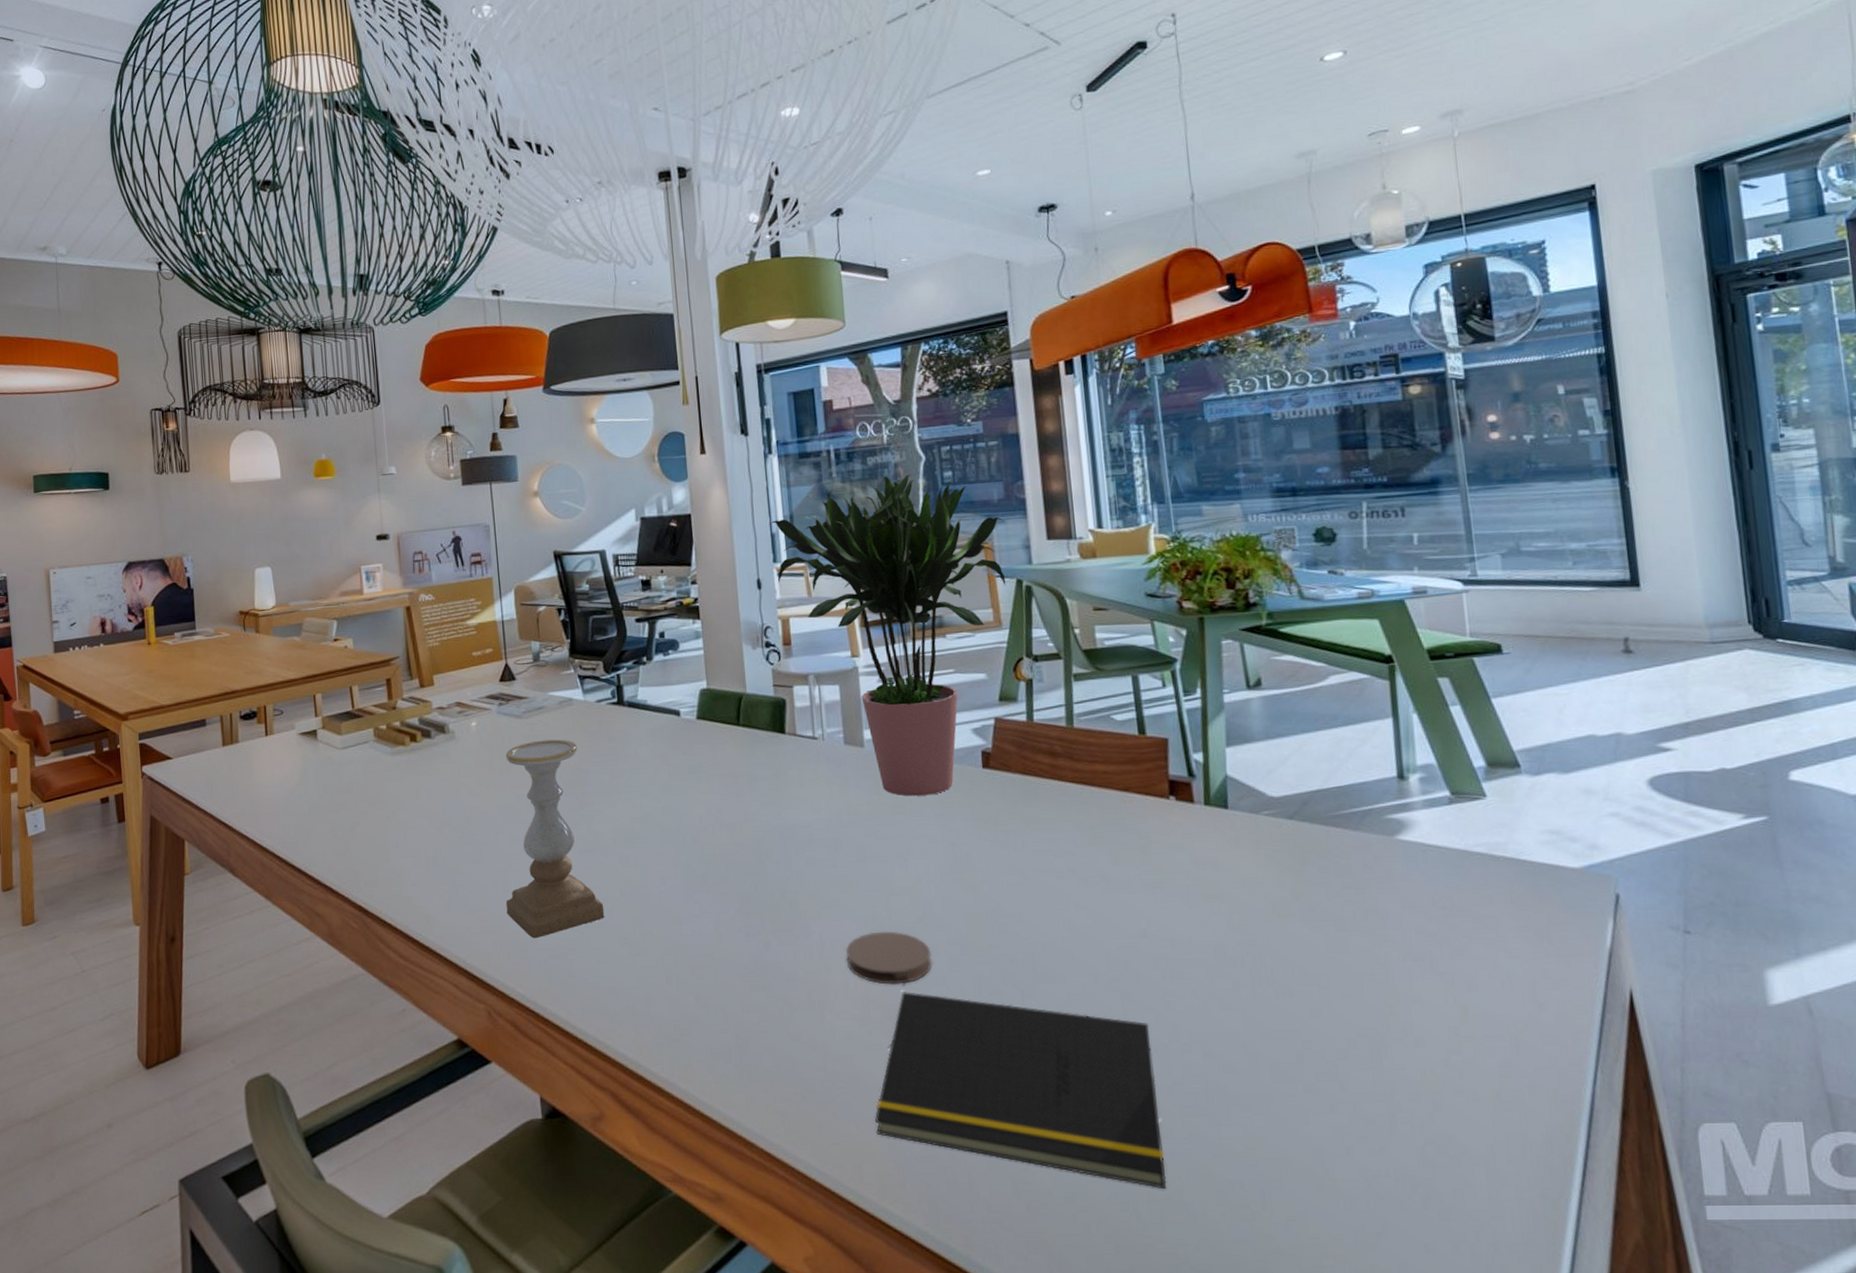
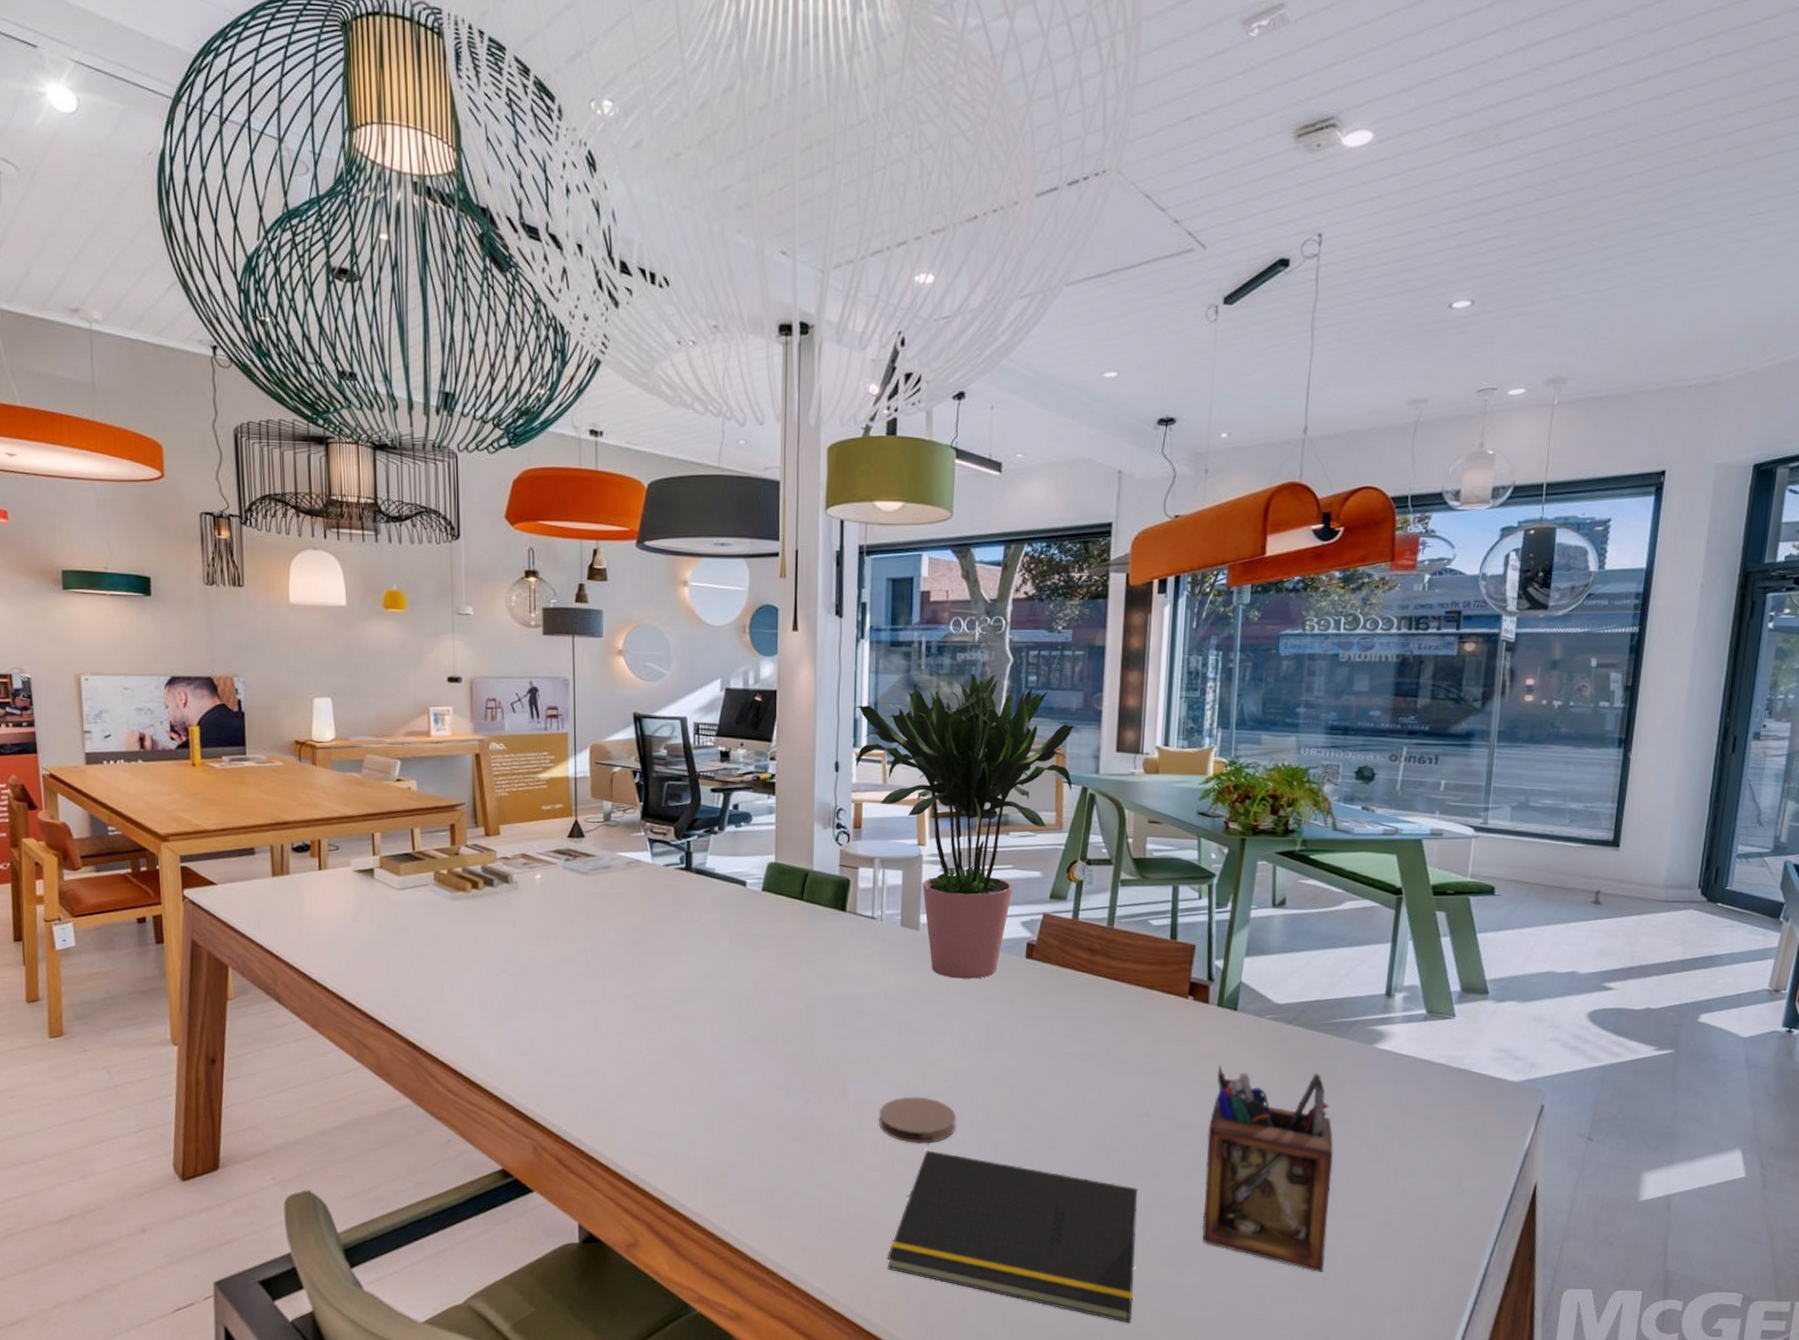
candle holder: present [505,739,605,939] -> none [558,898,655,1083]
desk organizer: none [1217,873,1389,1116] -> present [1202,1065,1334,1273]

